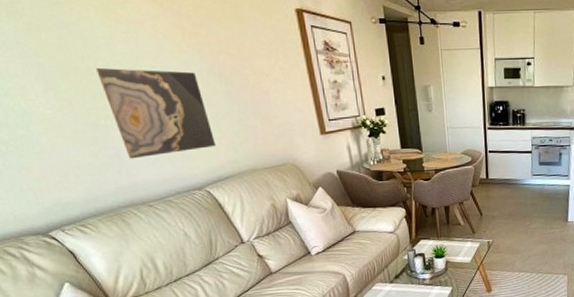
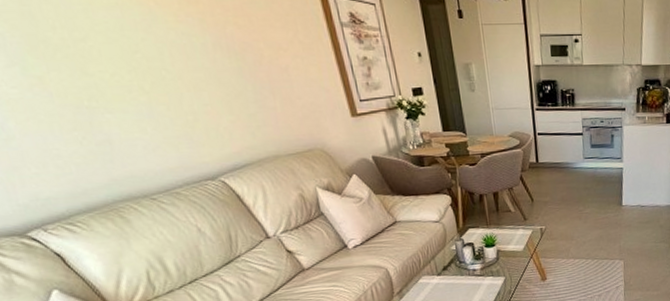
wall art: present [96,67,217,159] -> none [72,39,230,146]

